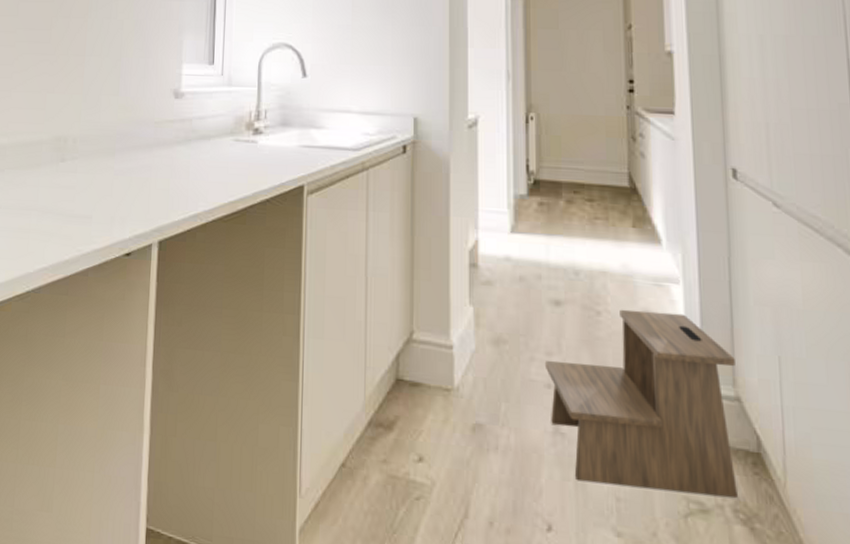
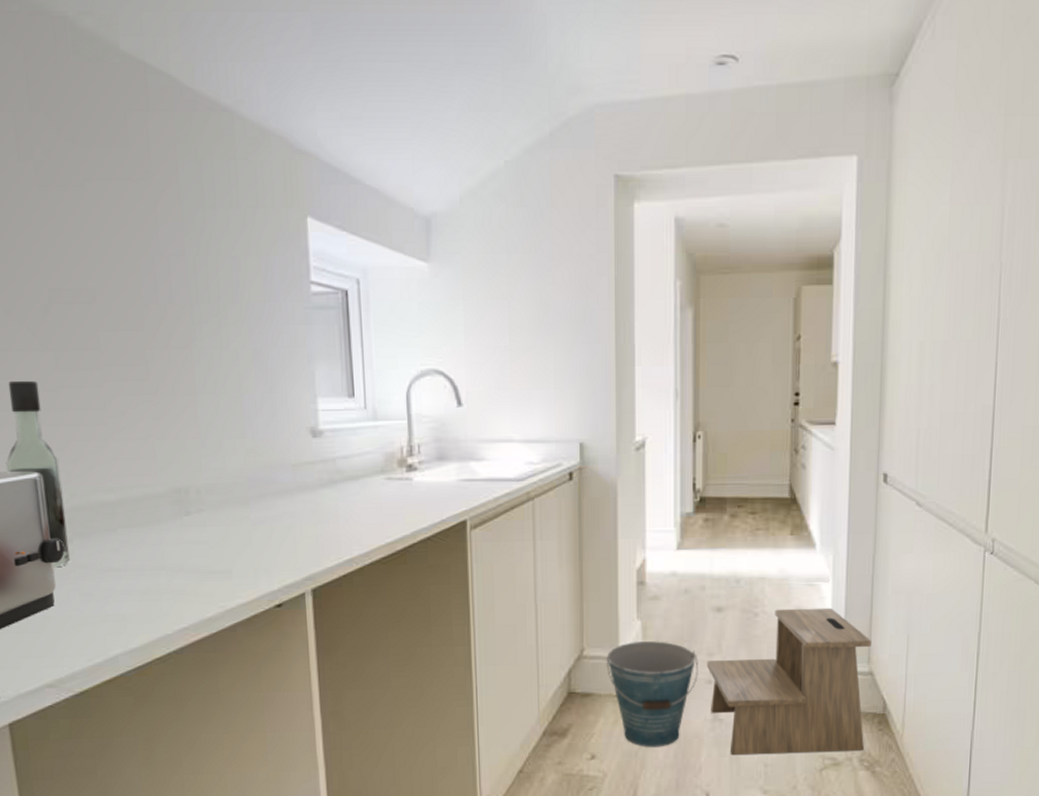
bucket: none [436,328,536,459] -> present [606,640,698,748]

